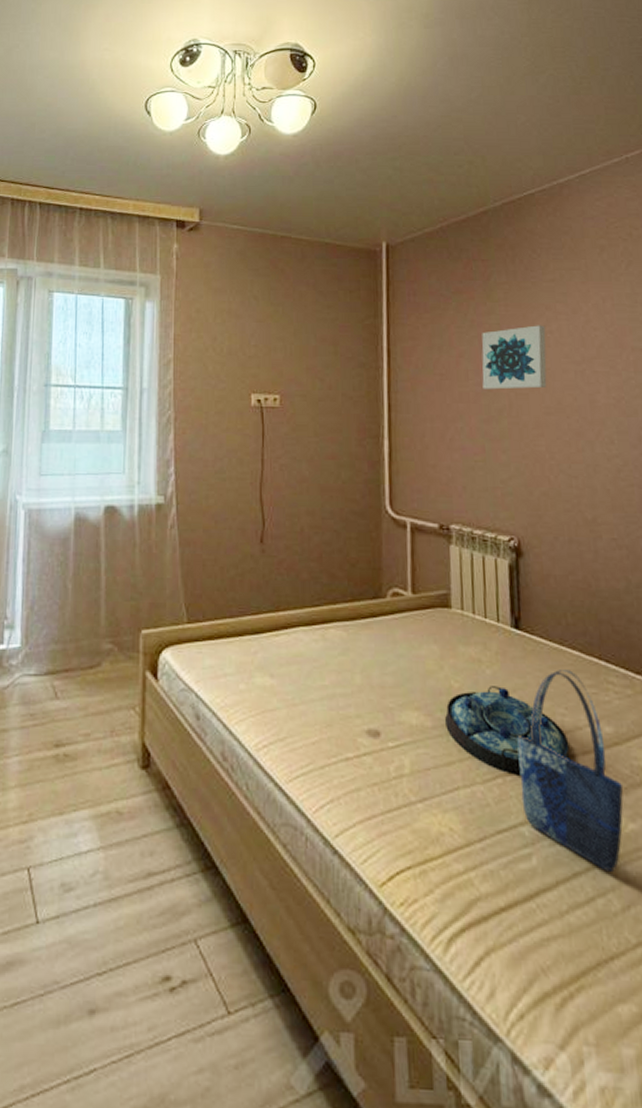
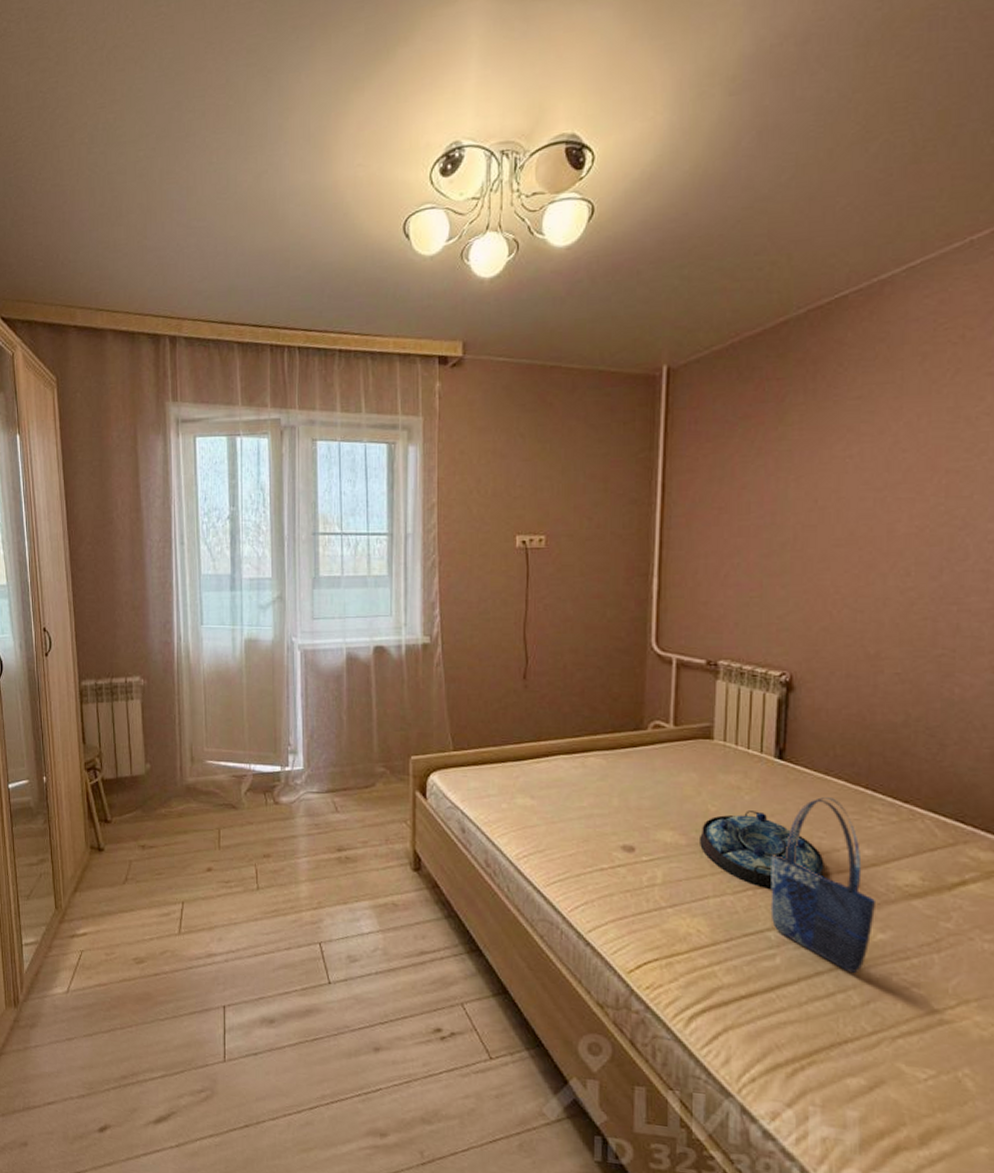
wall art: present [481,325,547,390] -> none [765,449,844,522]

